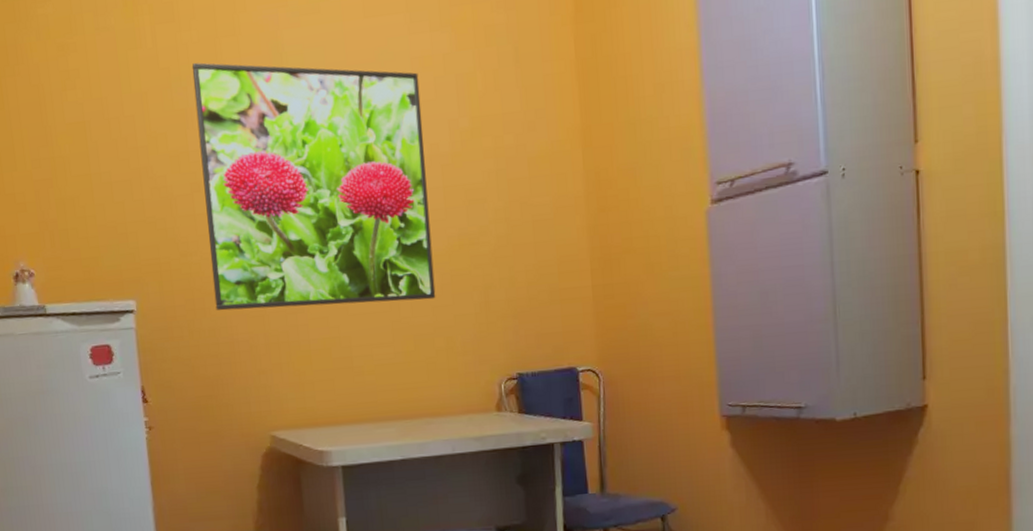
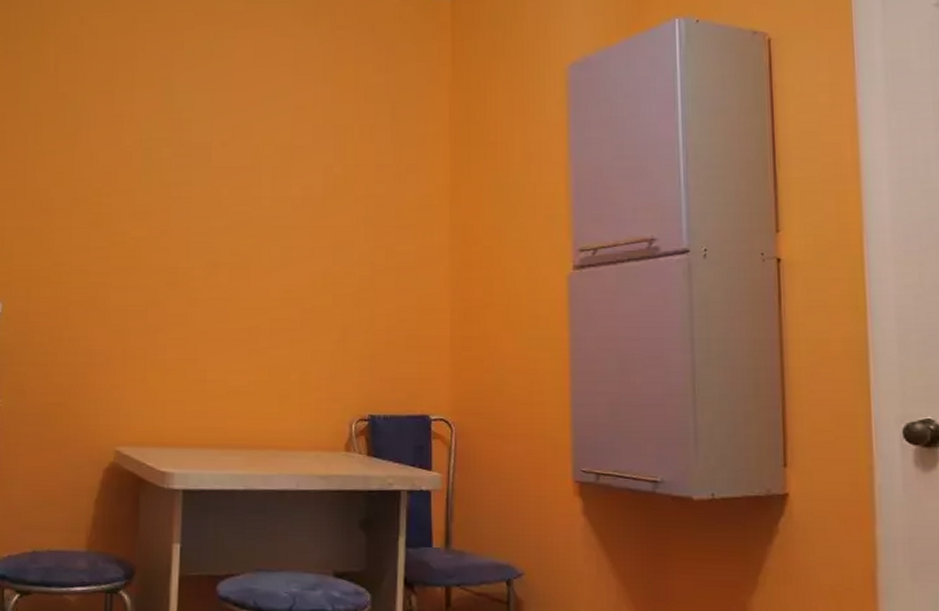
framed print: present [191,62,436,311] -> none [78,90,299,333]

